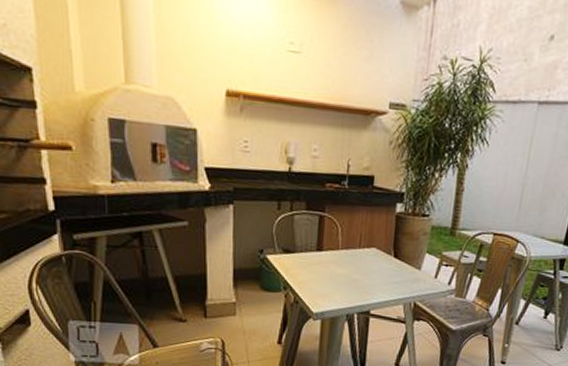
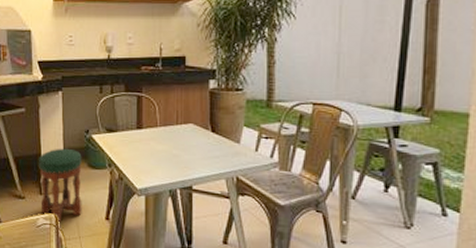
stool: none [202,268,254,349] -> present [38,148,82,224]

